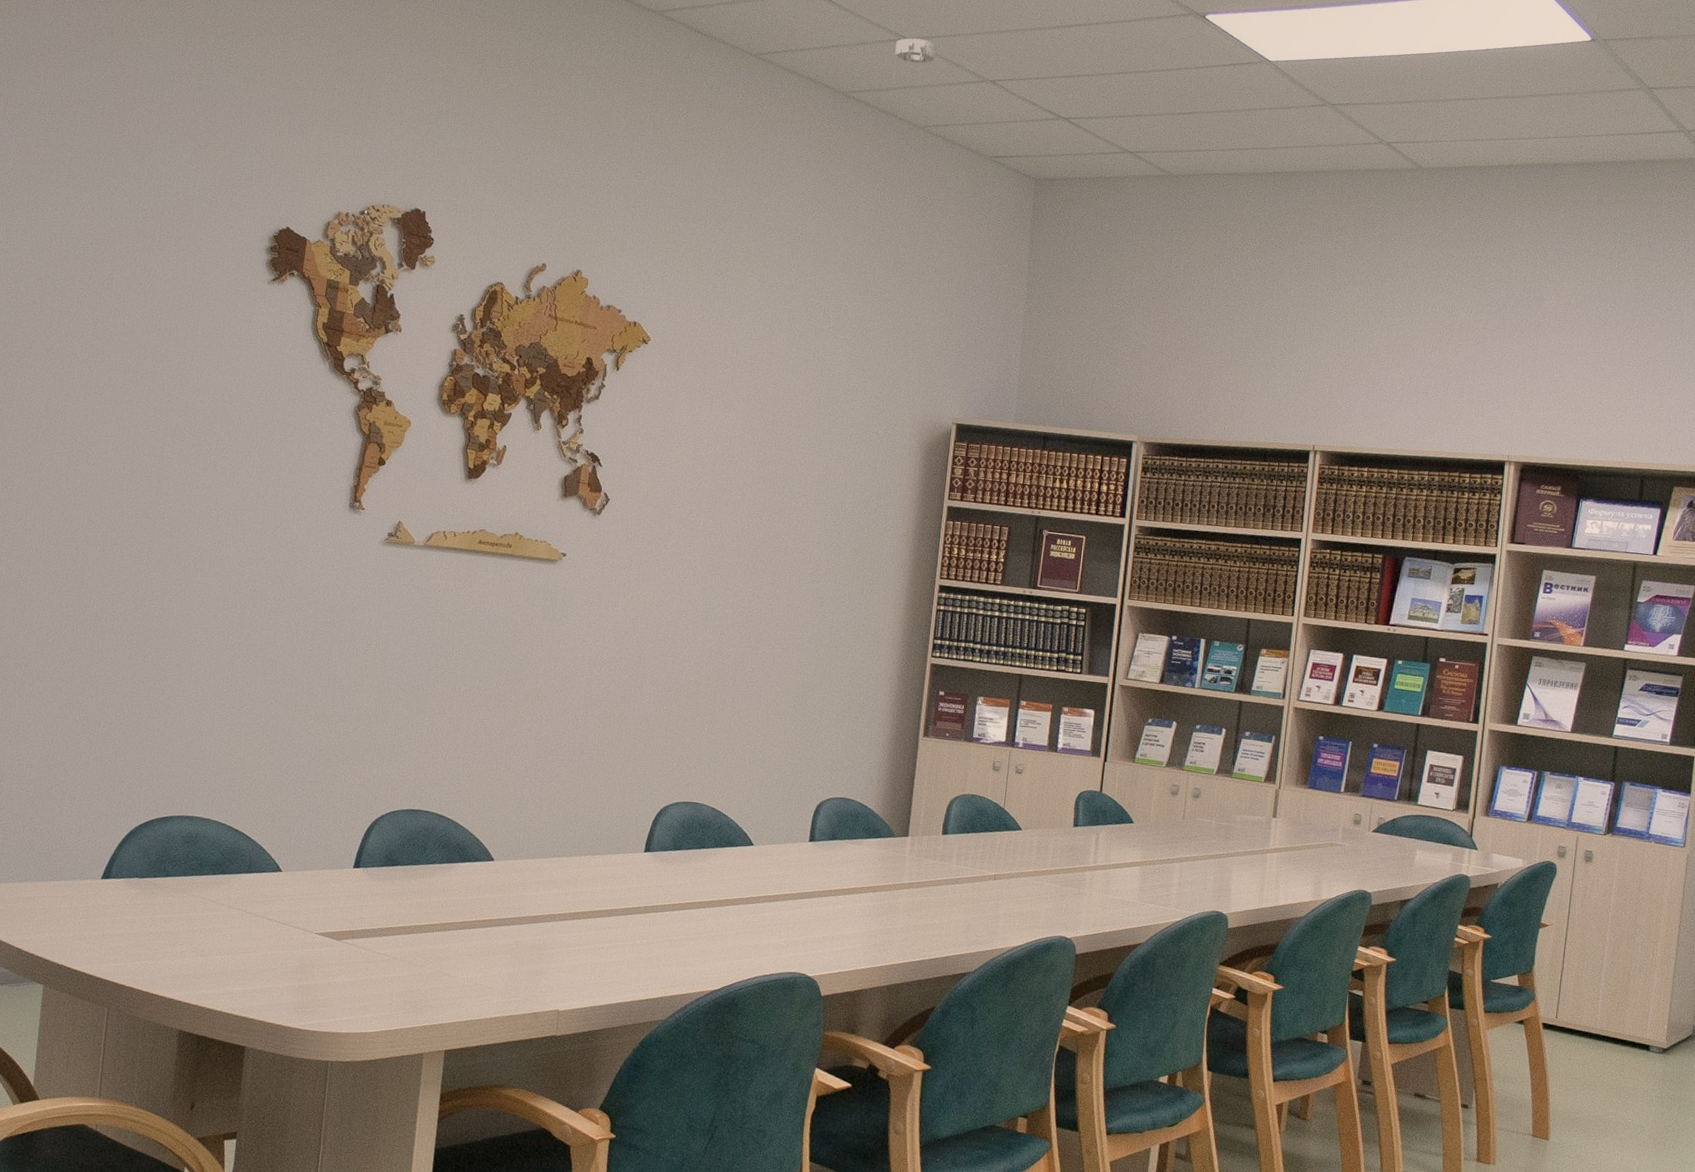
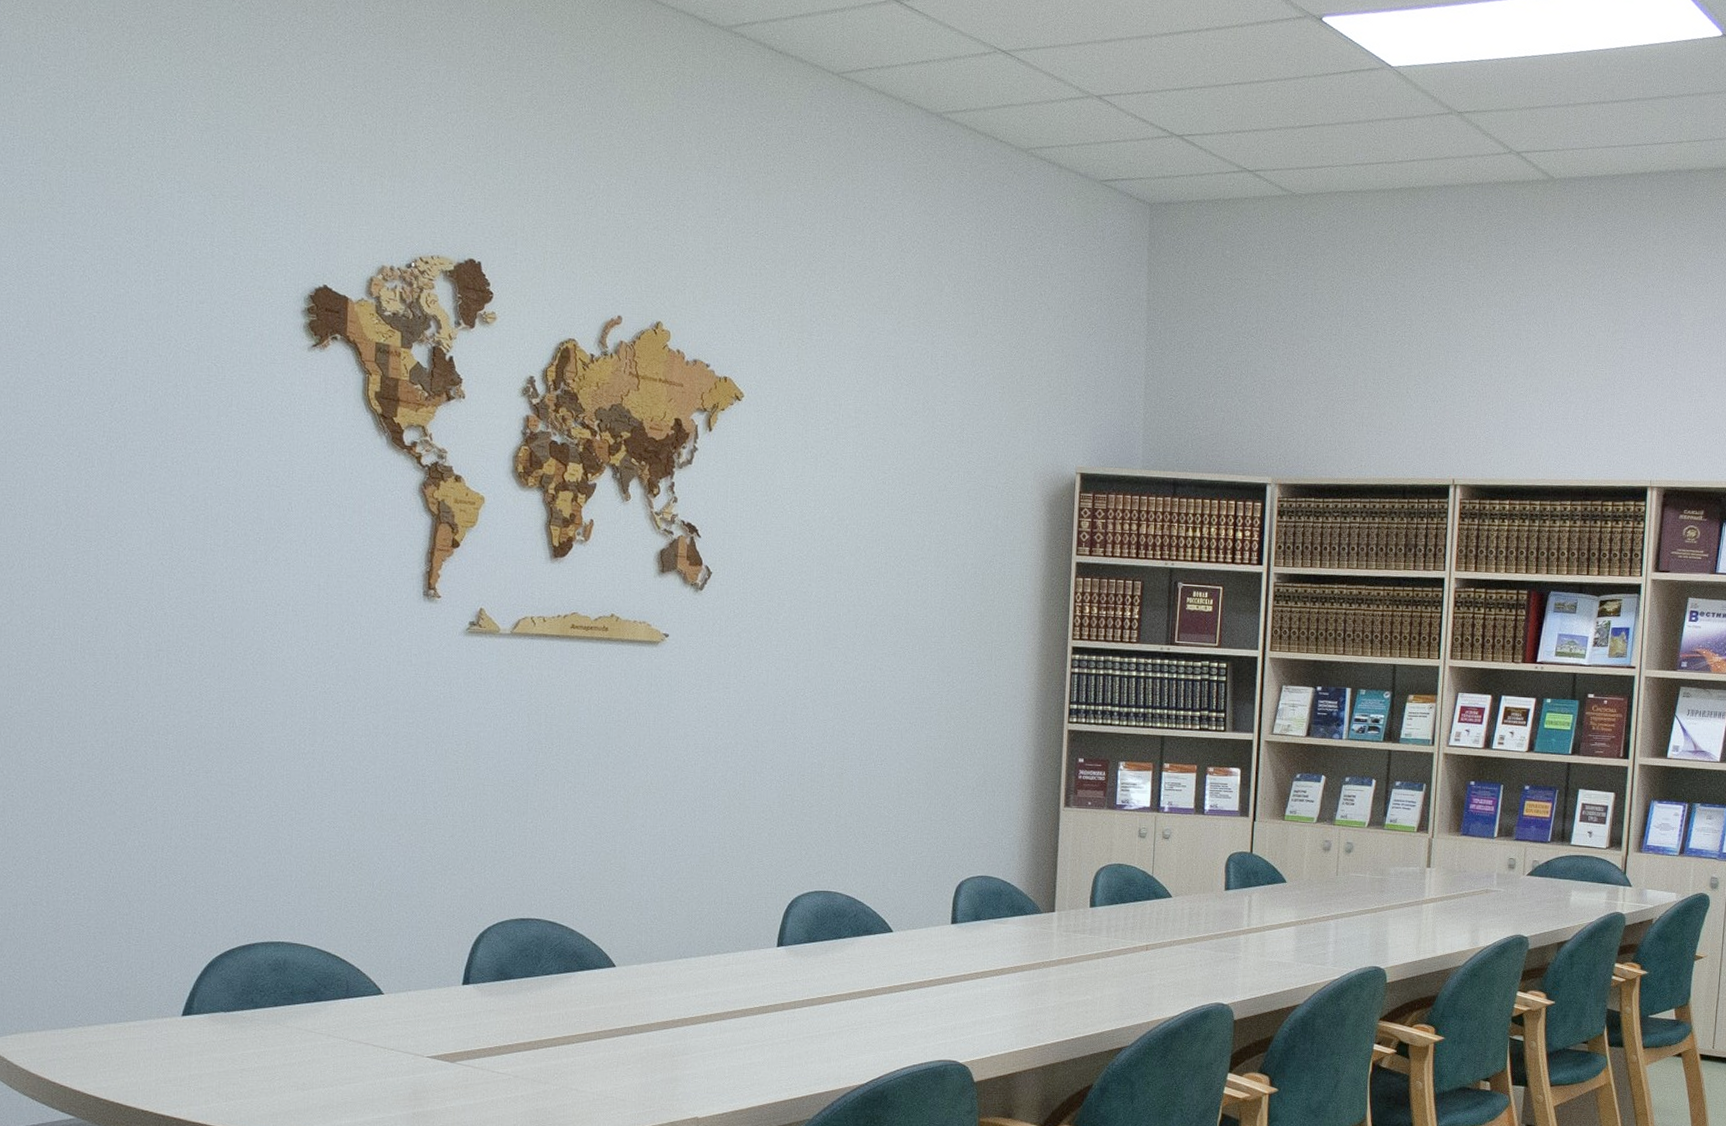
smoke detector: present [895,38,937,64] -> none [991,50,1036,79]

